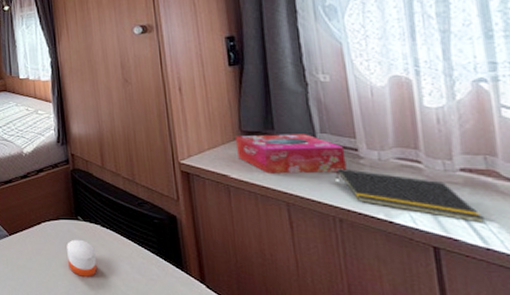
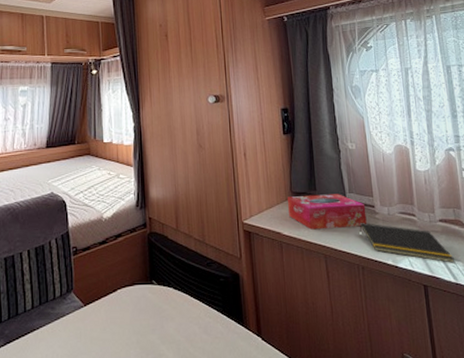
candle: present [67,239,97,278] -> none [140,304,168,343]

